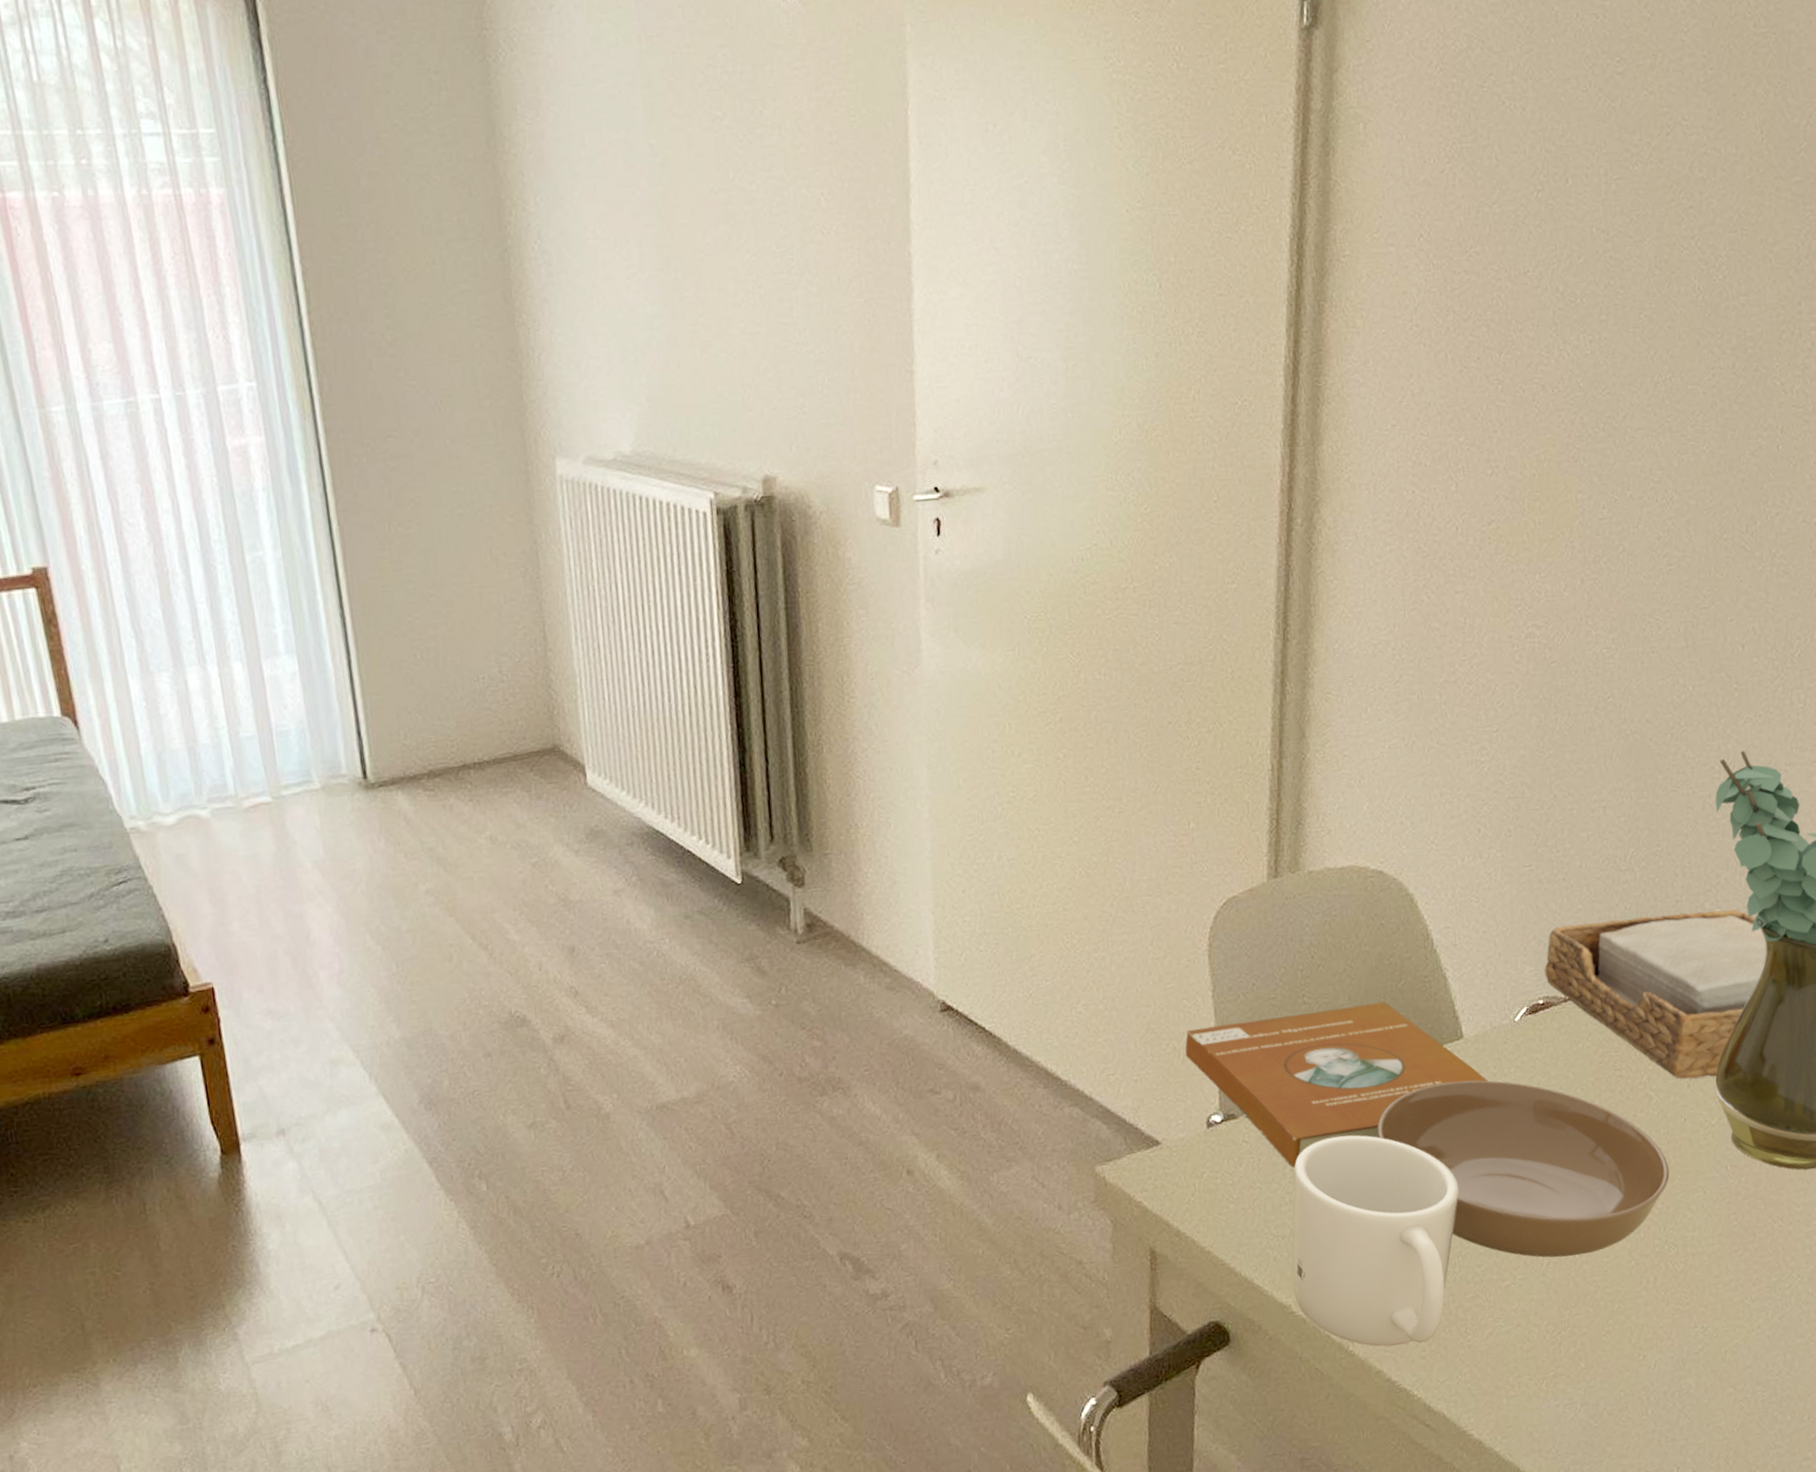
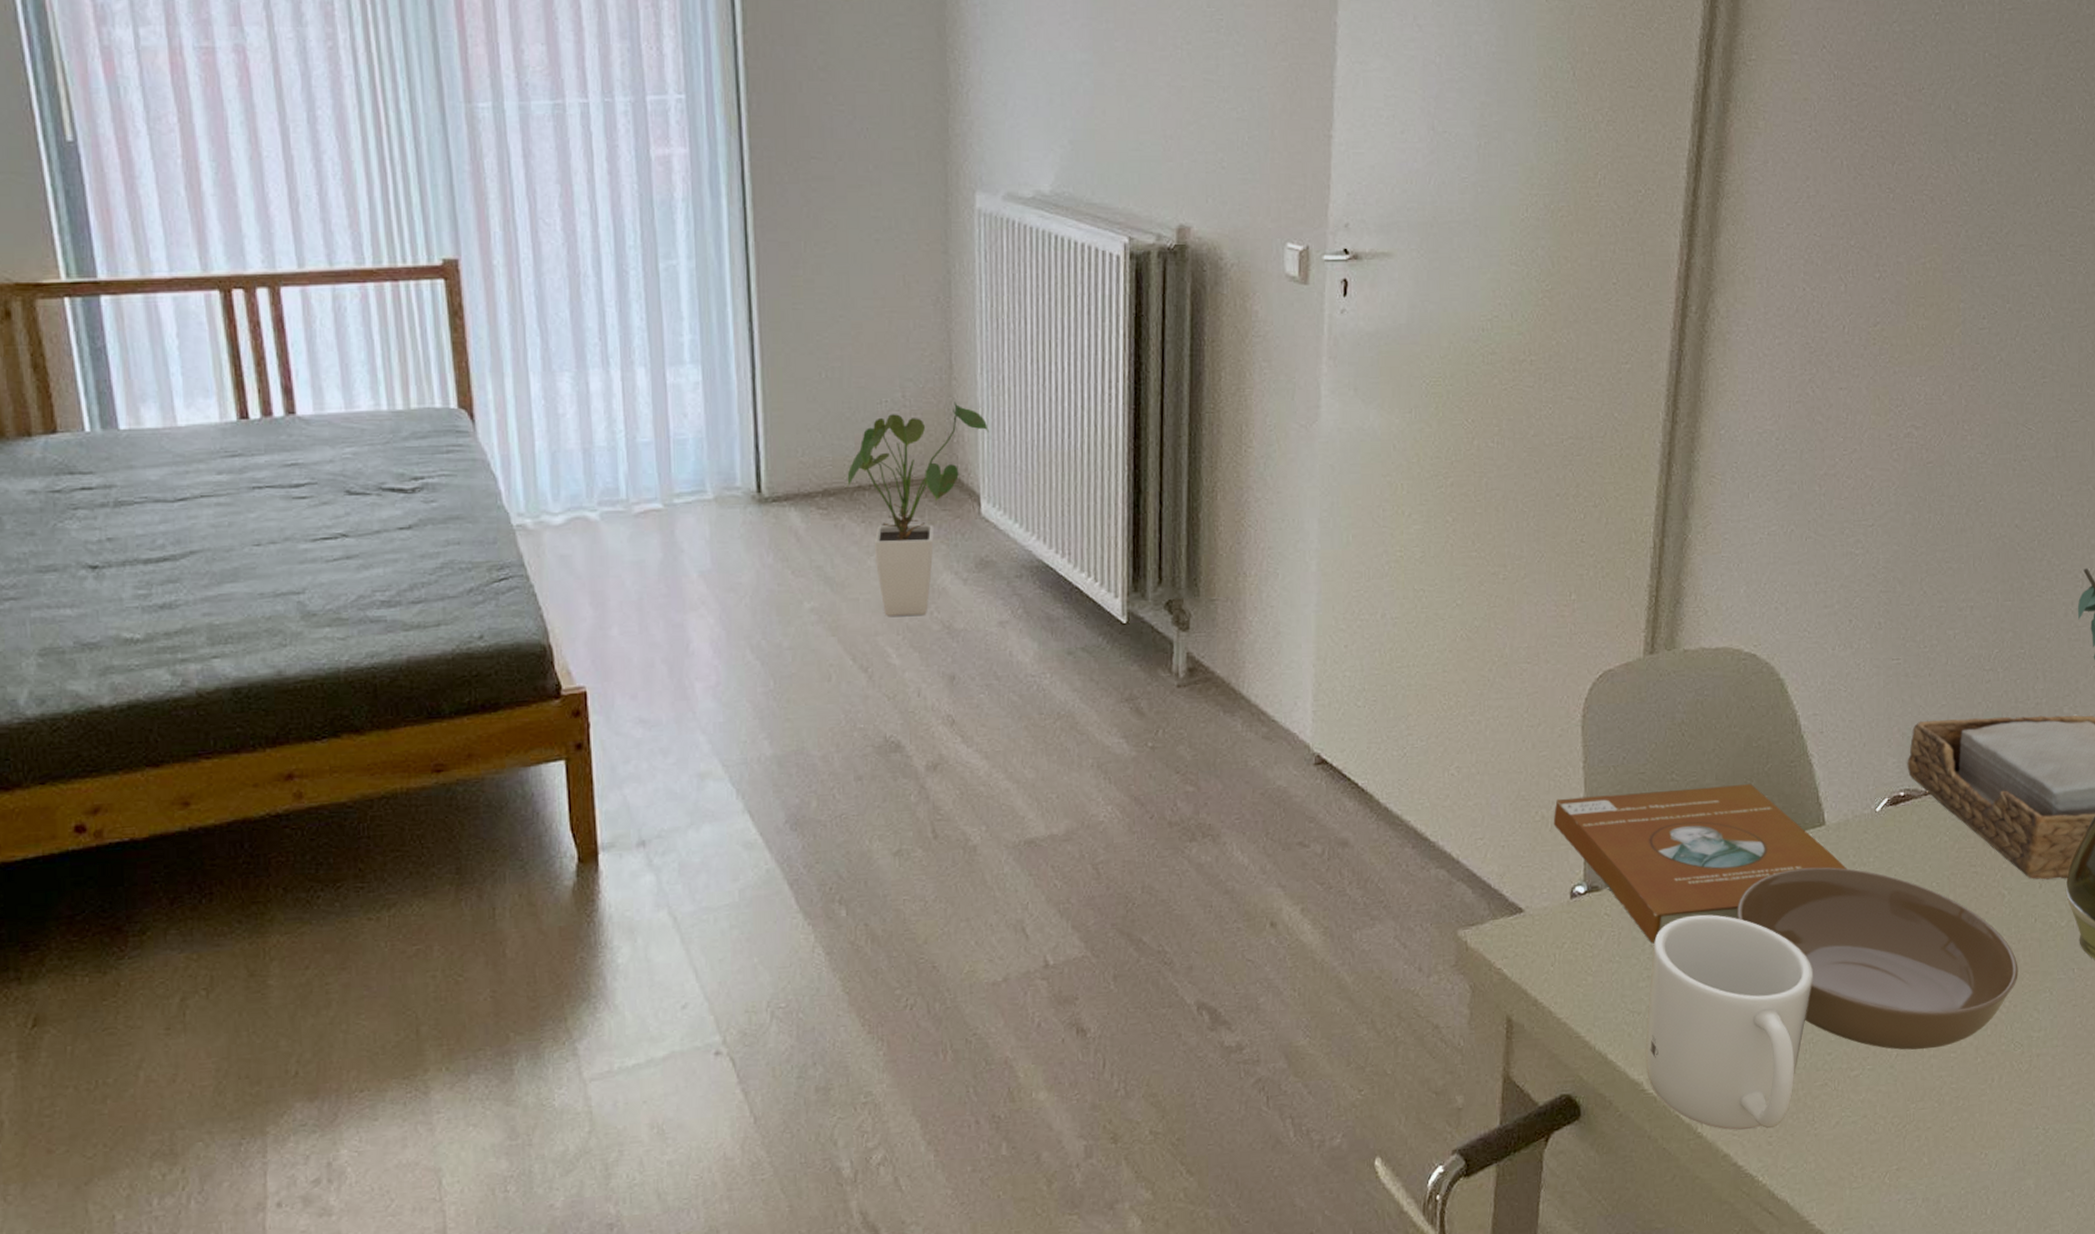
house plant: none [450,673,588,893] -> present [846,401,989,616]

